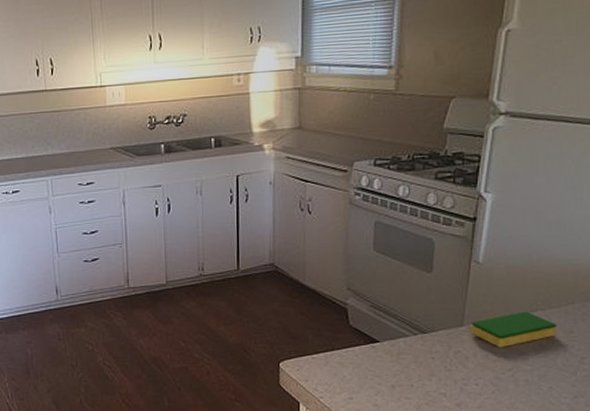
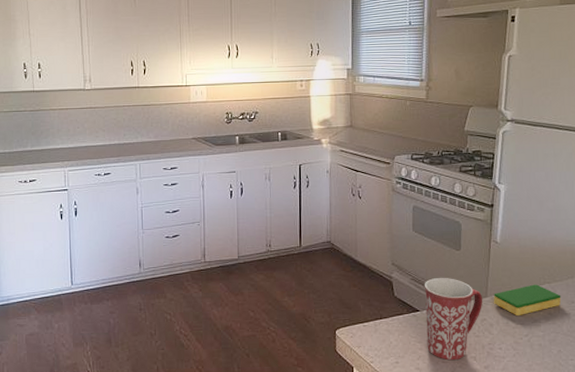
mug: none [385,304,458,397] -> present [424,278,483,361]

